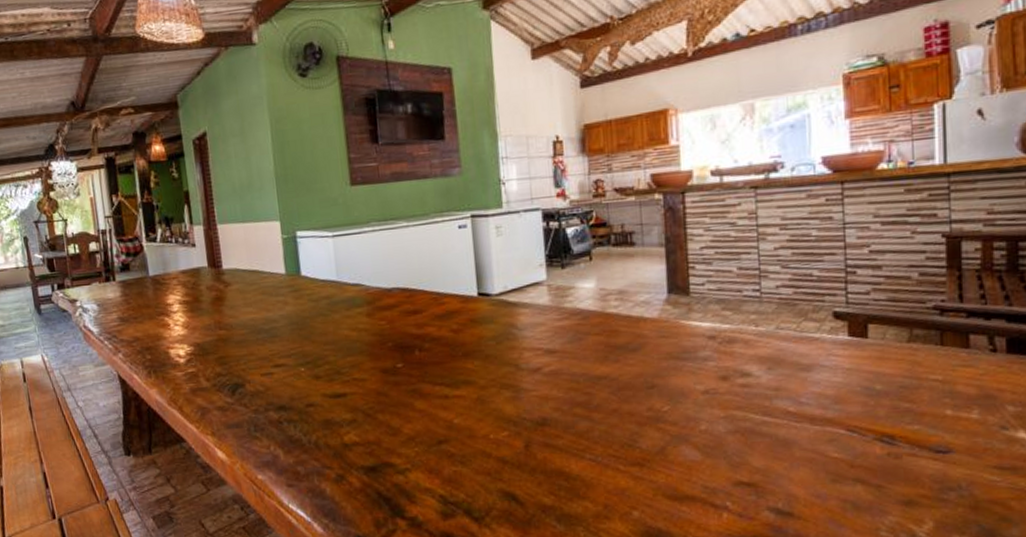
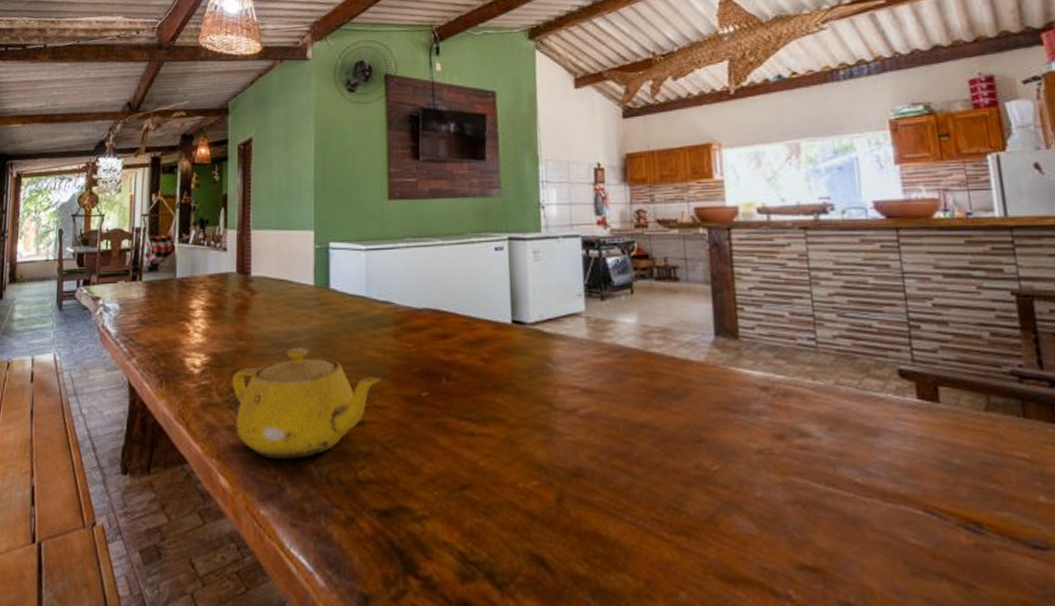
teapot: none [217,331,358,432] -> present [232,347,381,460]

